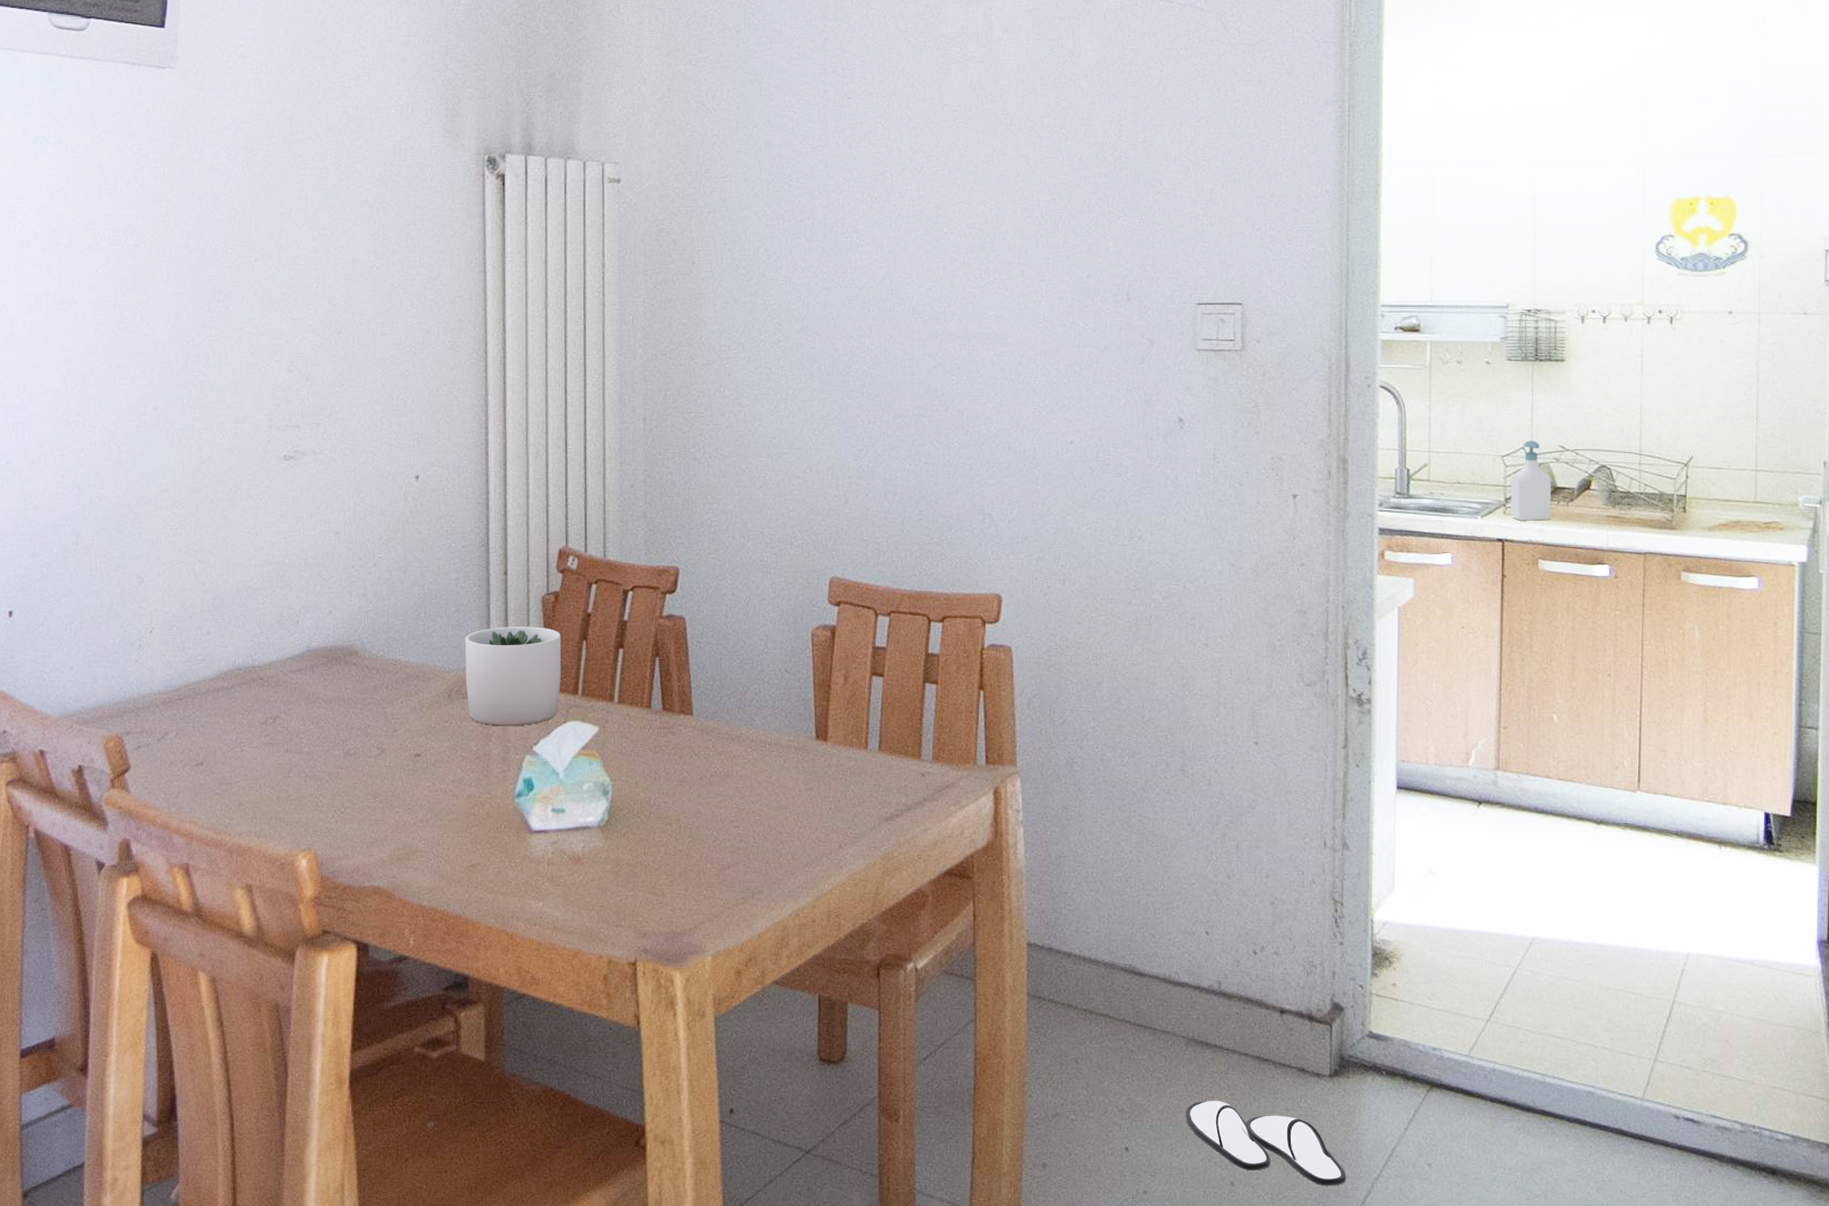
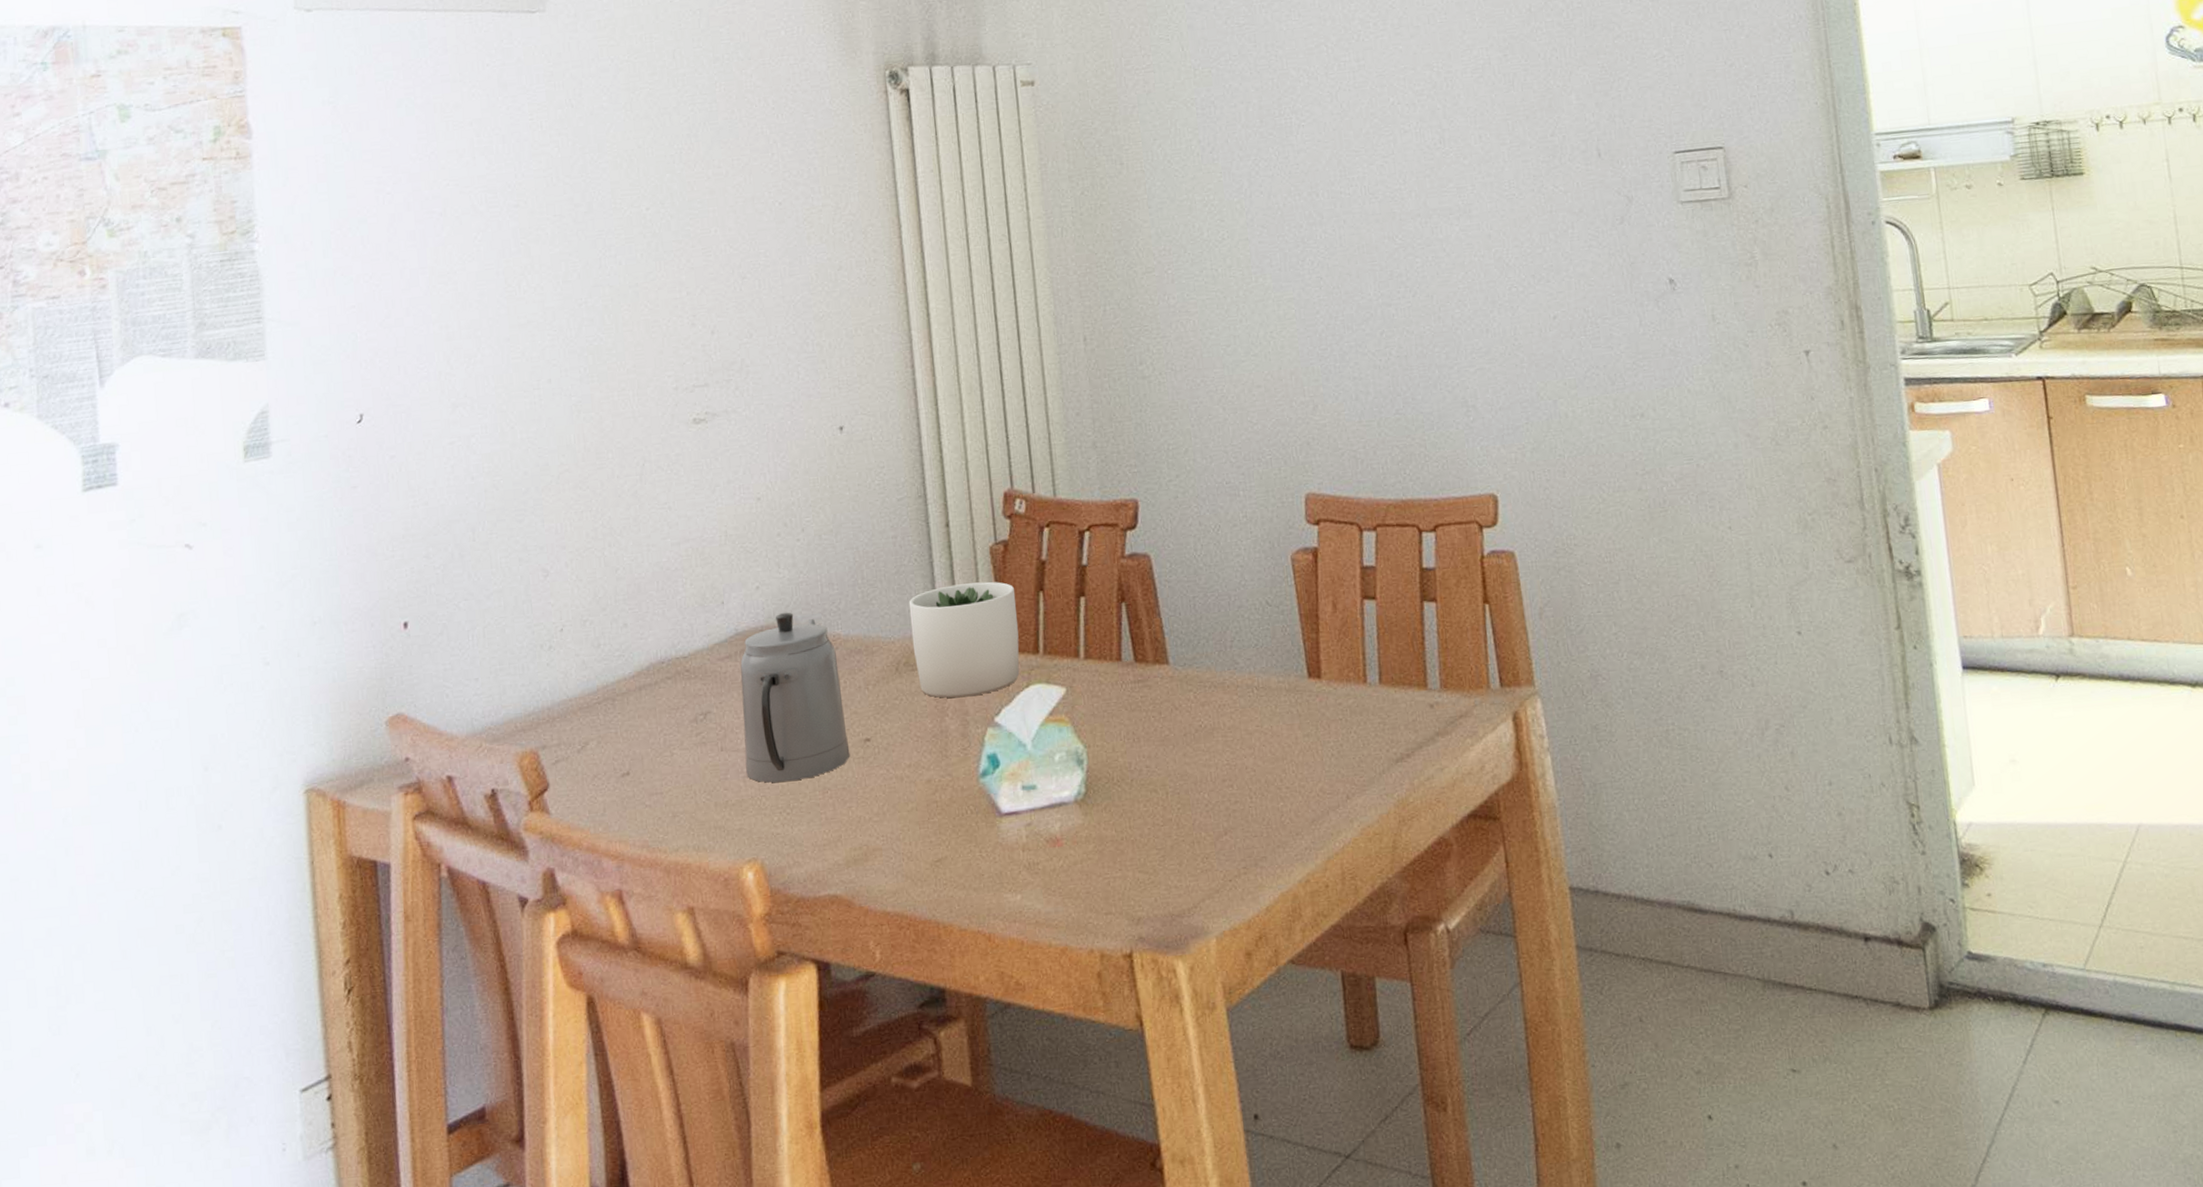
teapot: none [306,636,401,785] -> present [740,612,850,783]
slippers: present [1186,1101,1346,1186] -> none [1771,1050,1965,1139]
soap bottle: present [1510,440,1552,521] -> none [2043,264,2093,355]

